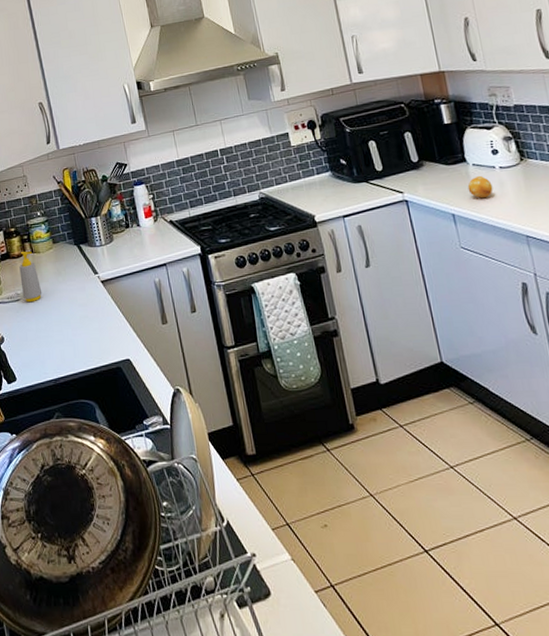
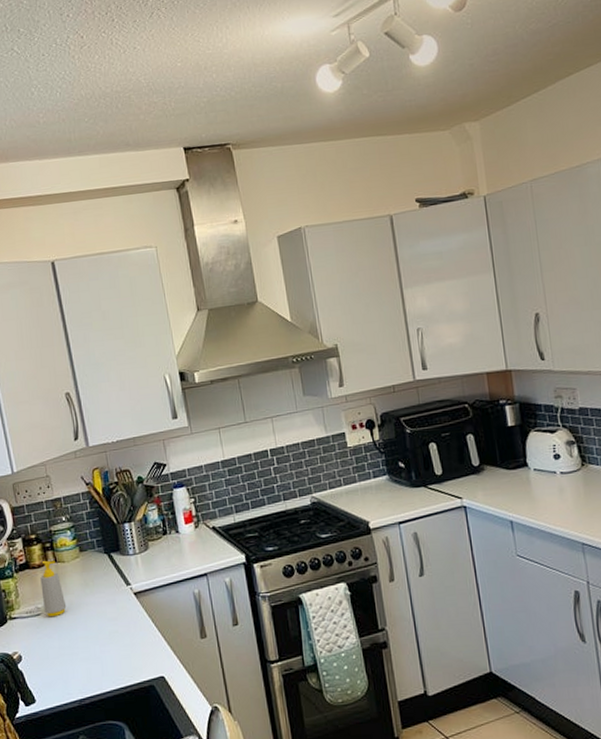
fruit: present [467,175,494,198] -> none [527,480,553,504]

